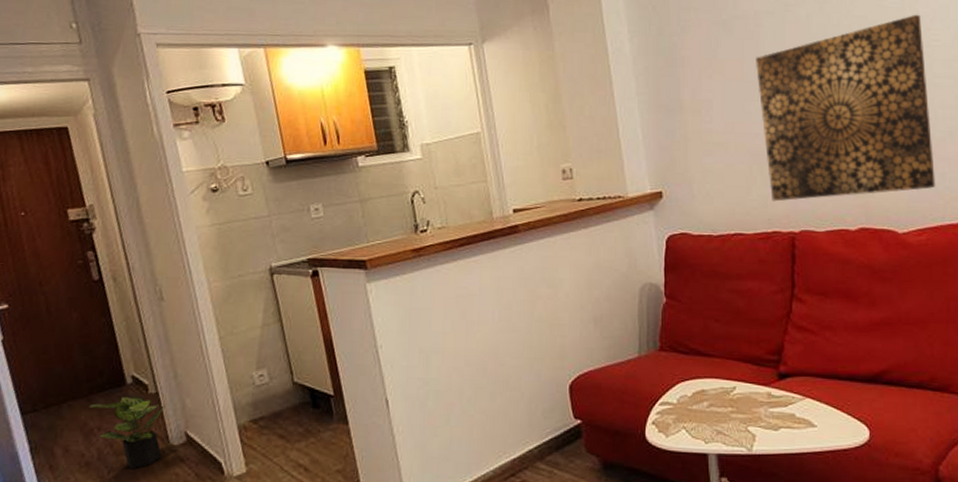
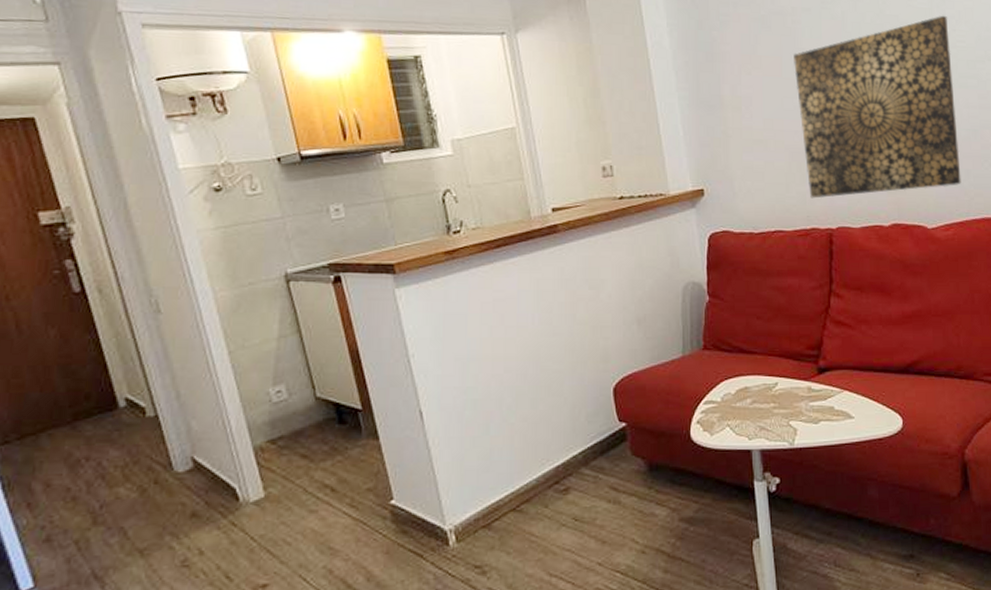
potted plant: present [87,396,166,468] -> none [72,421,168,501]

